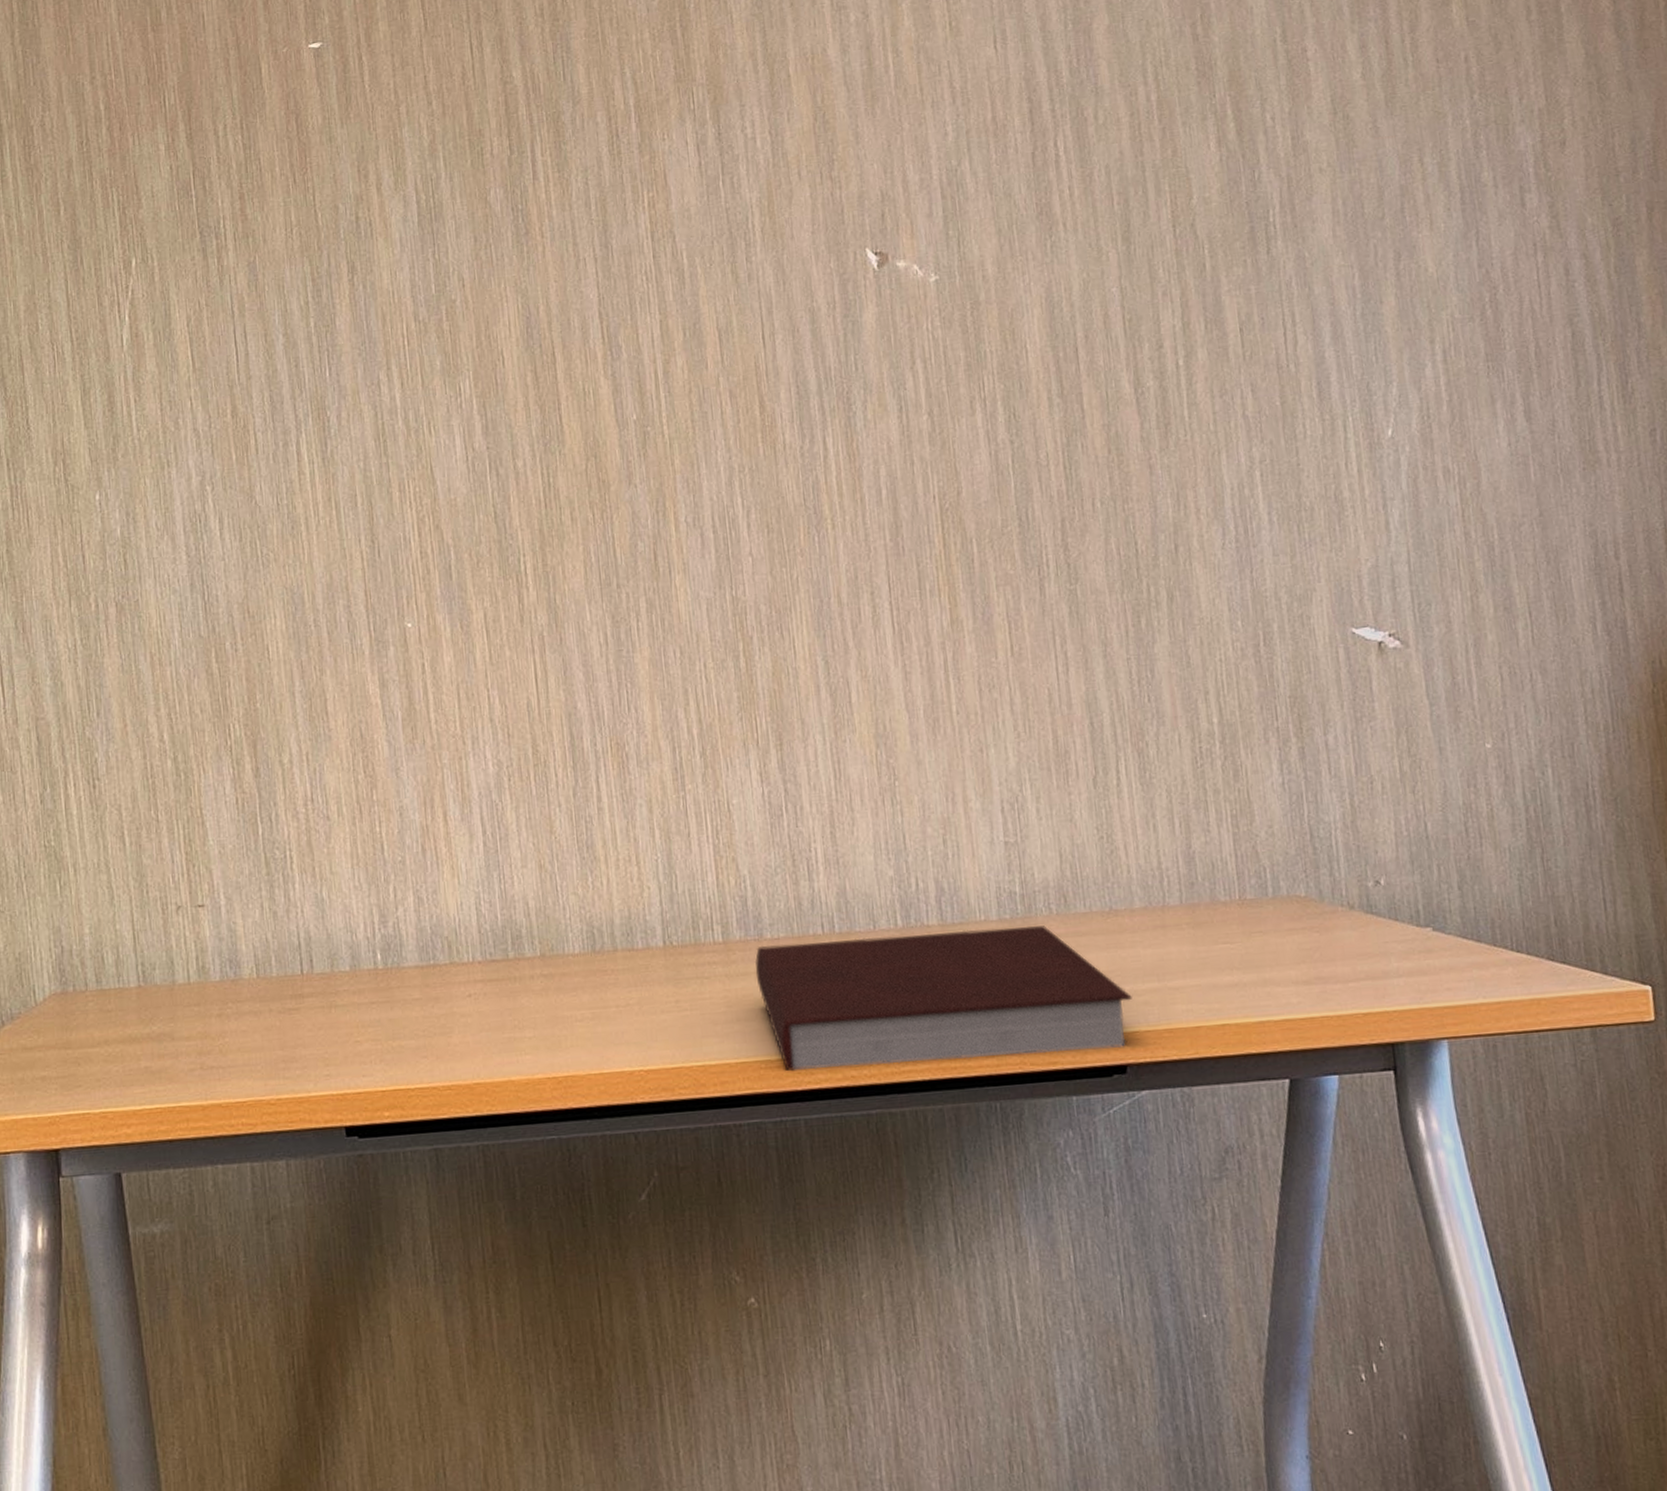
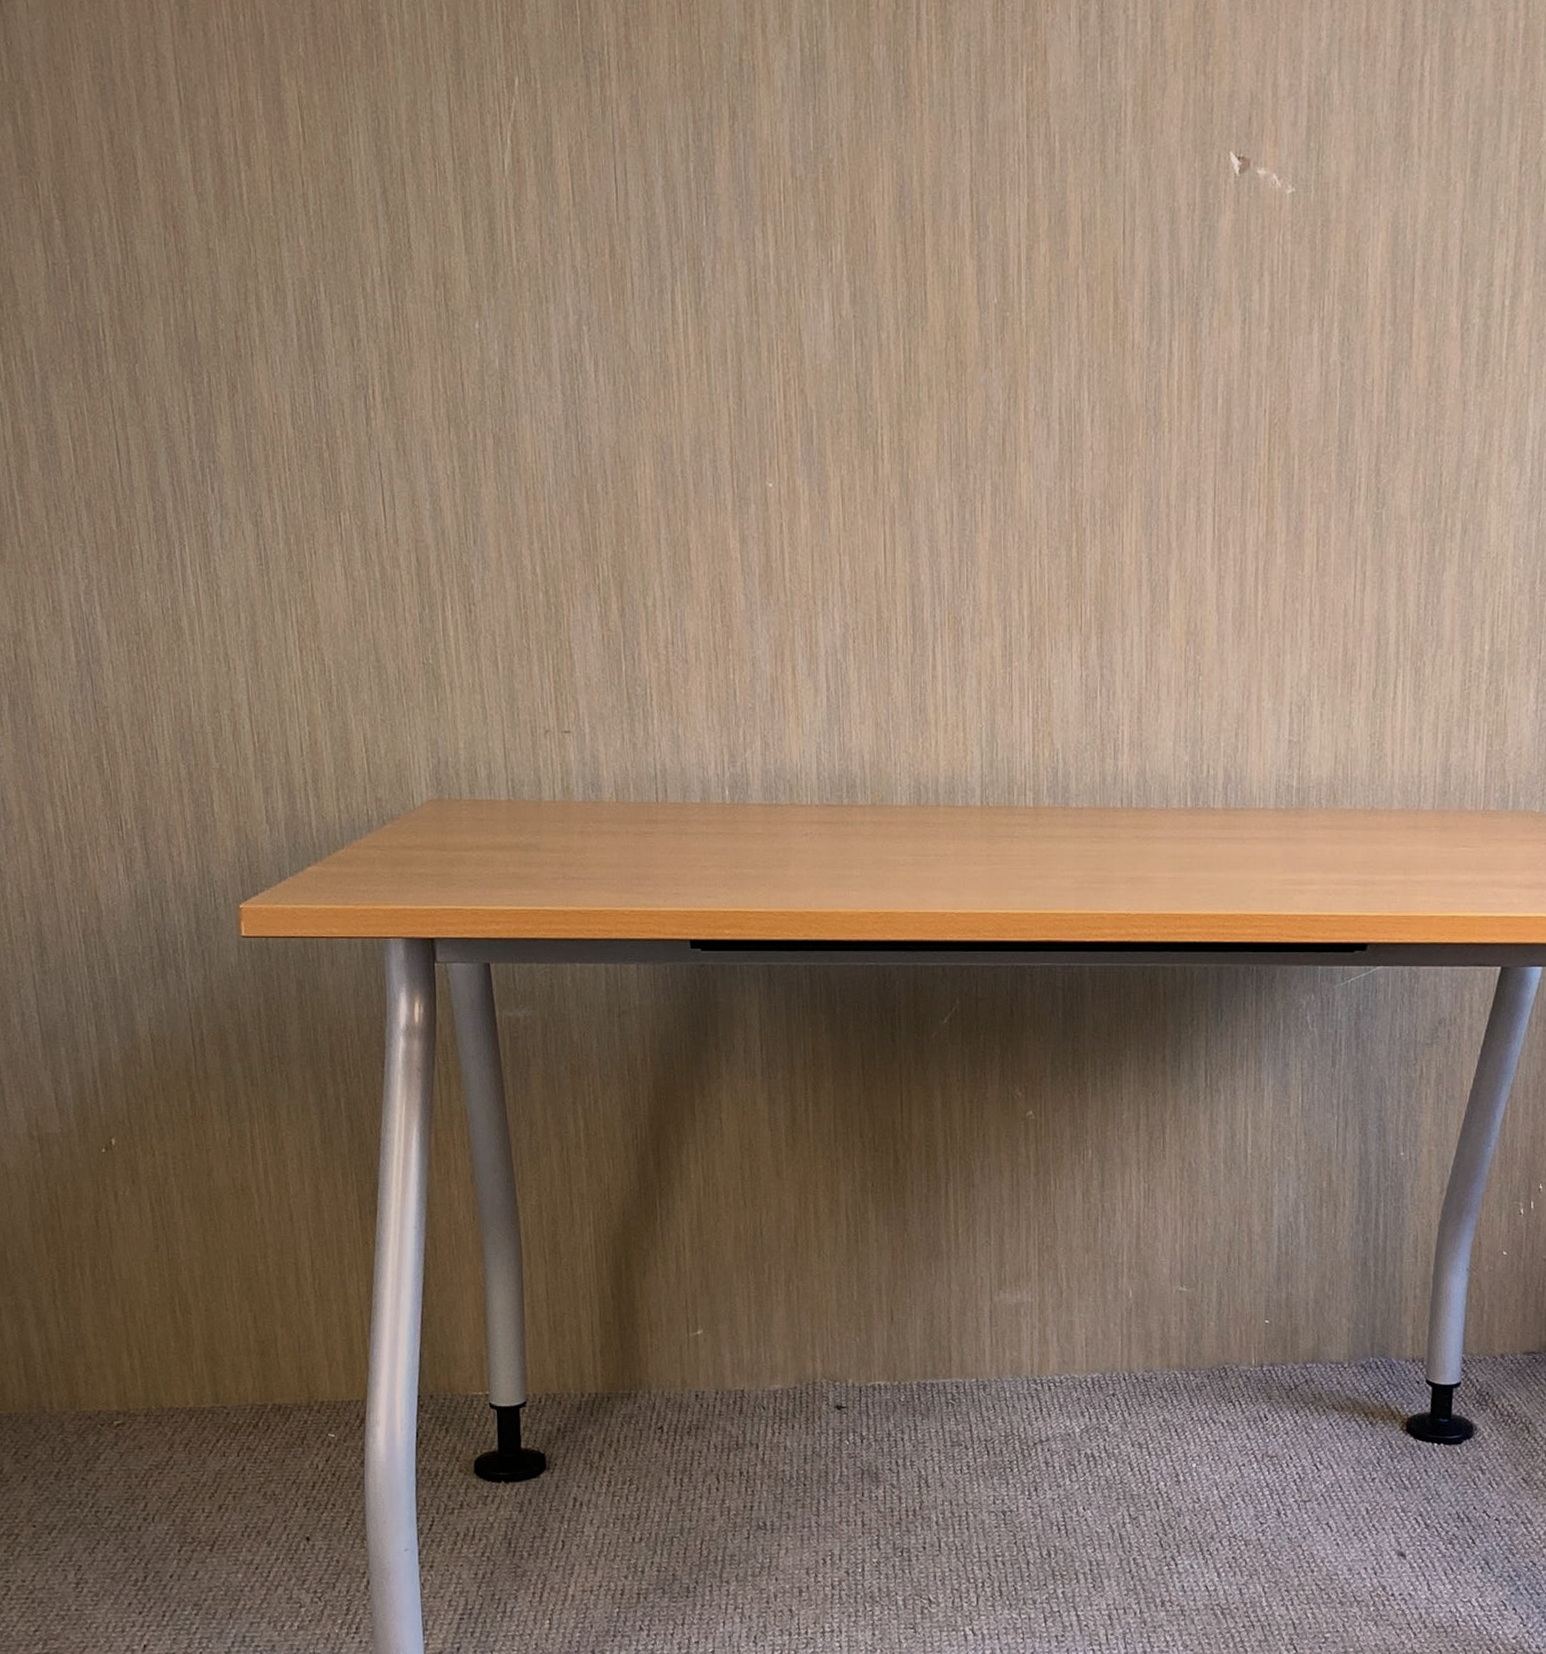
notebook: present [754,926,1132,1072] -> none [1059,813,1380,928]

